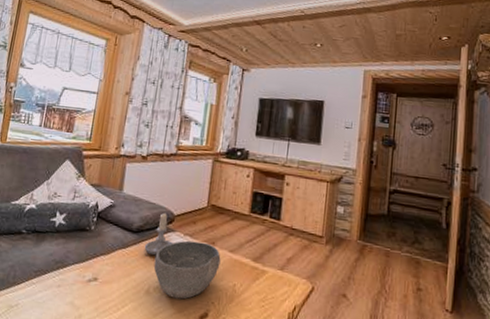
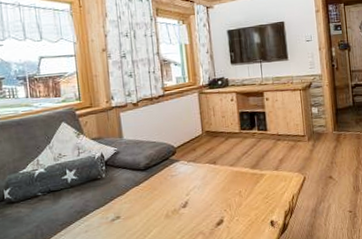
candle: present [144,212,173,256] -> none [155,147,179,186]
bowl: present [153,240,221,300] -> none [166,163,225,215]

